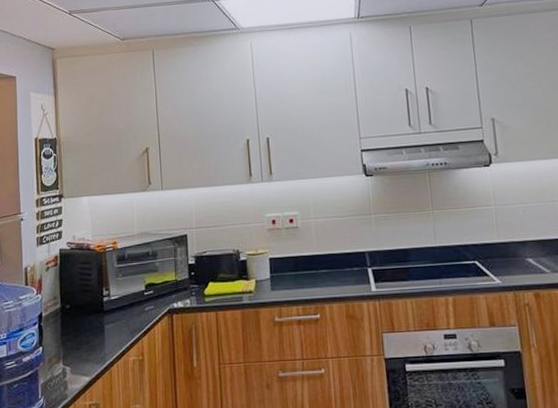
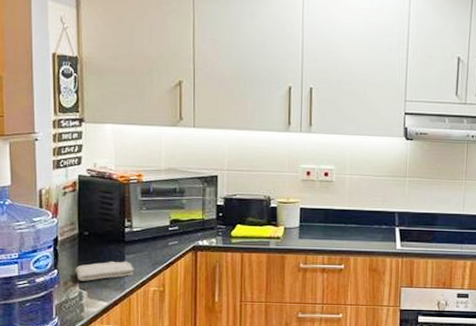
washcloth: none [58,331,114,357] -> present [75,261,134,281]

